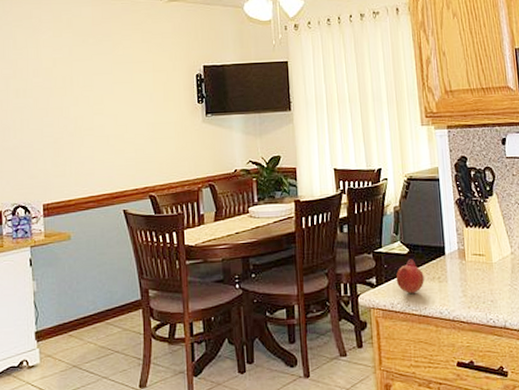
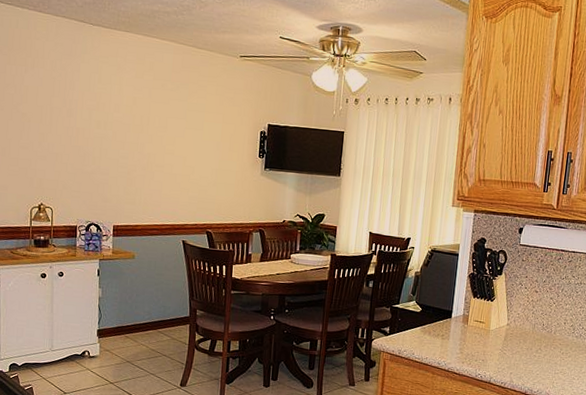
fruit: present [396,259,424,294] -> none [406,317,430,345]

